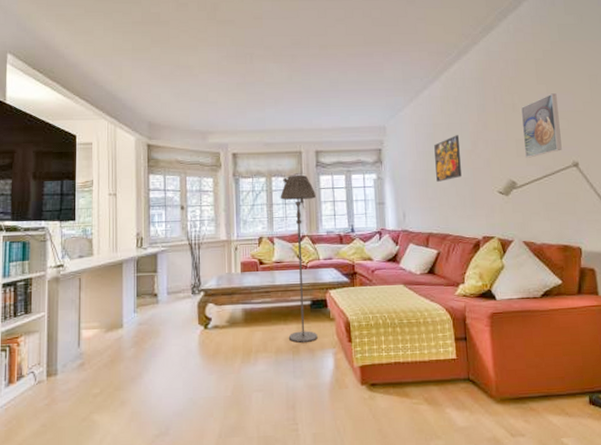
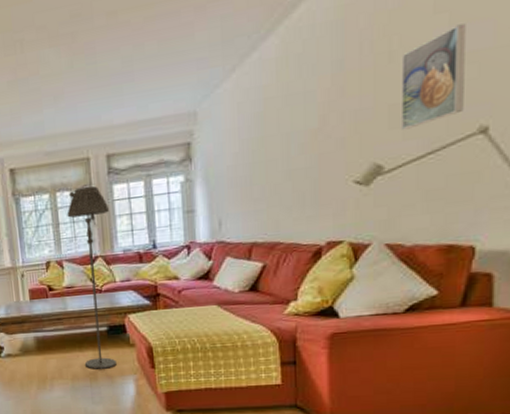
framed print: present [434,135,462,182] -> none [264,110,301,177]

